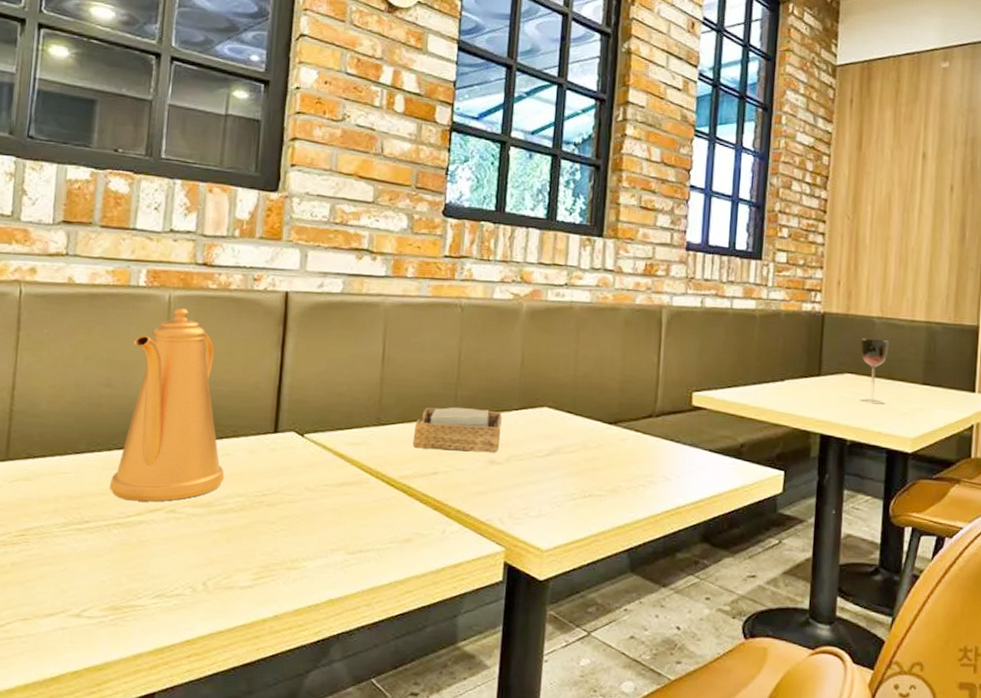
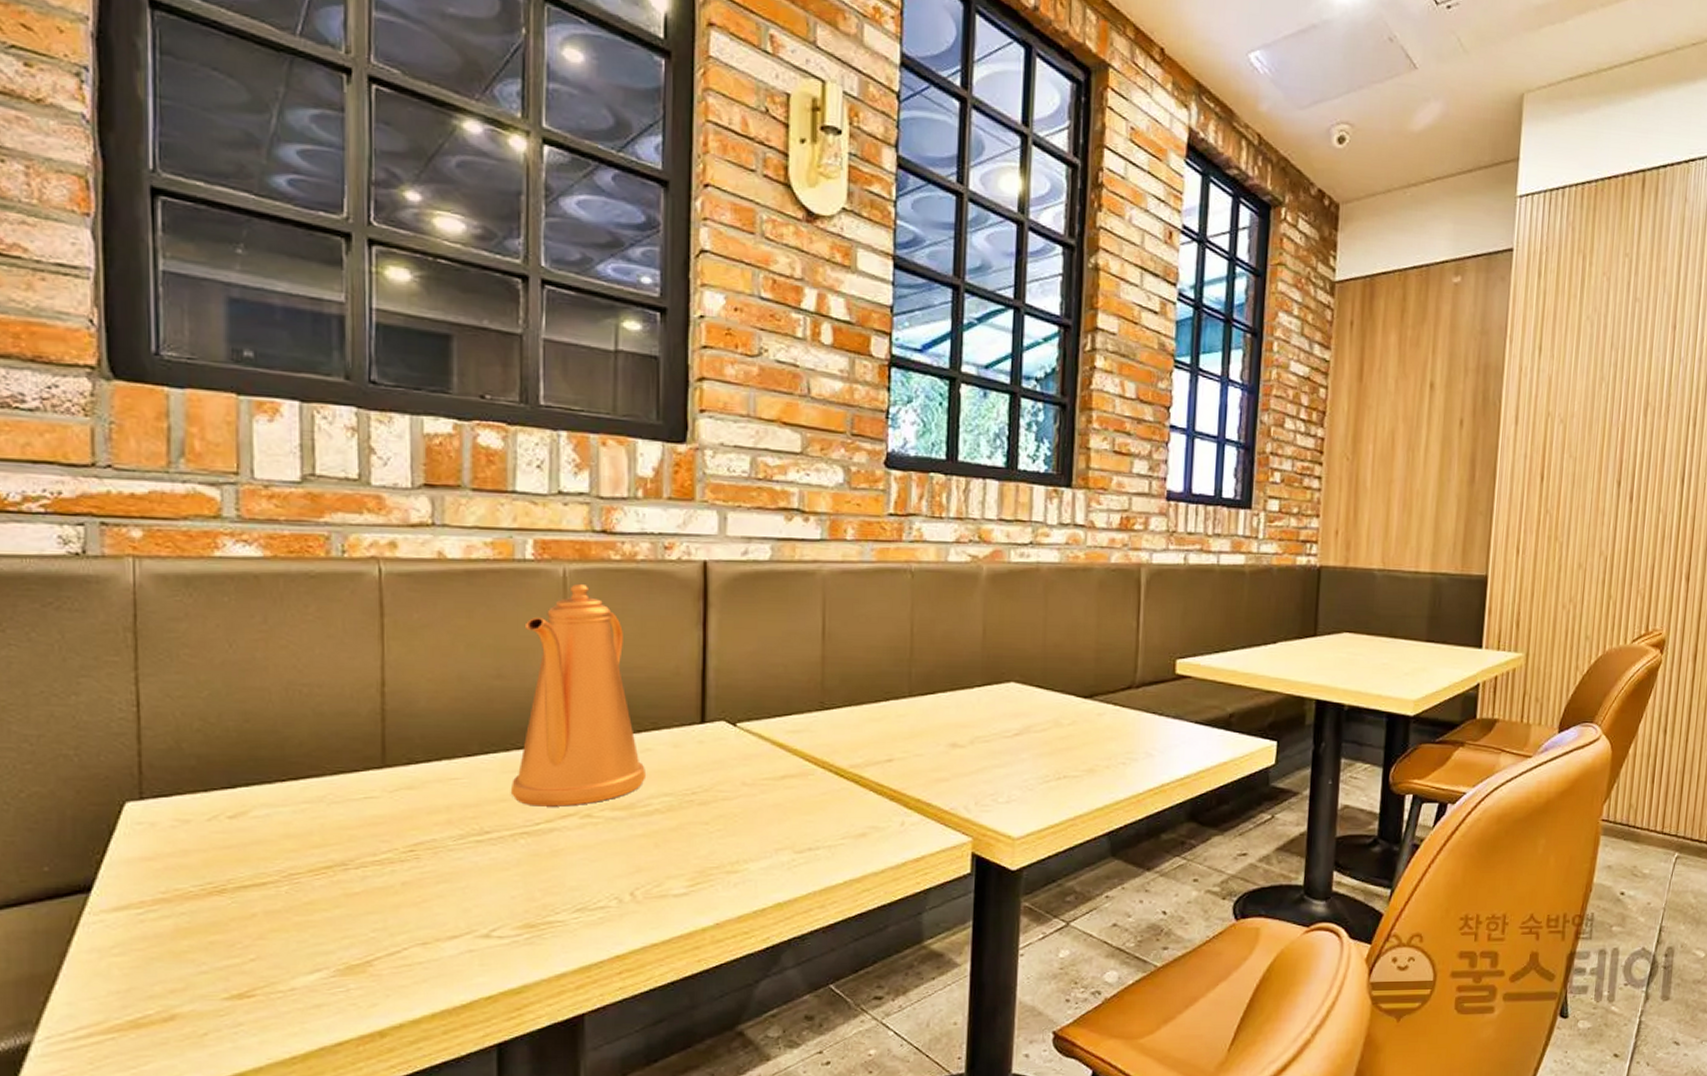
napkin holder: present [412,407,502,453] -> none [862,685,963,735]
wineglass: present [859,339,889,405] -> none [1358,594,1391,665]

